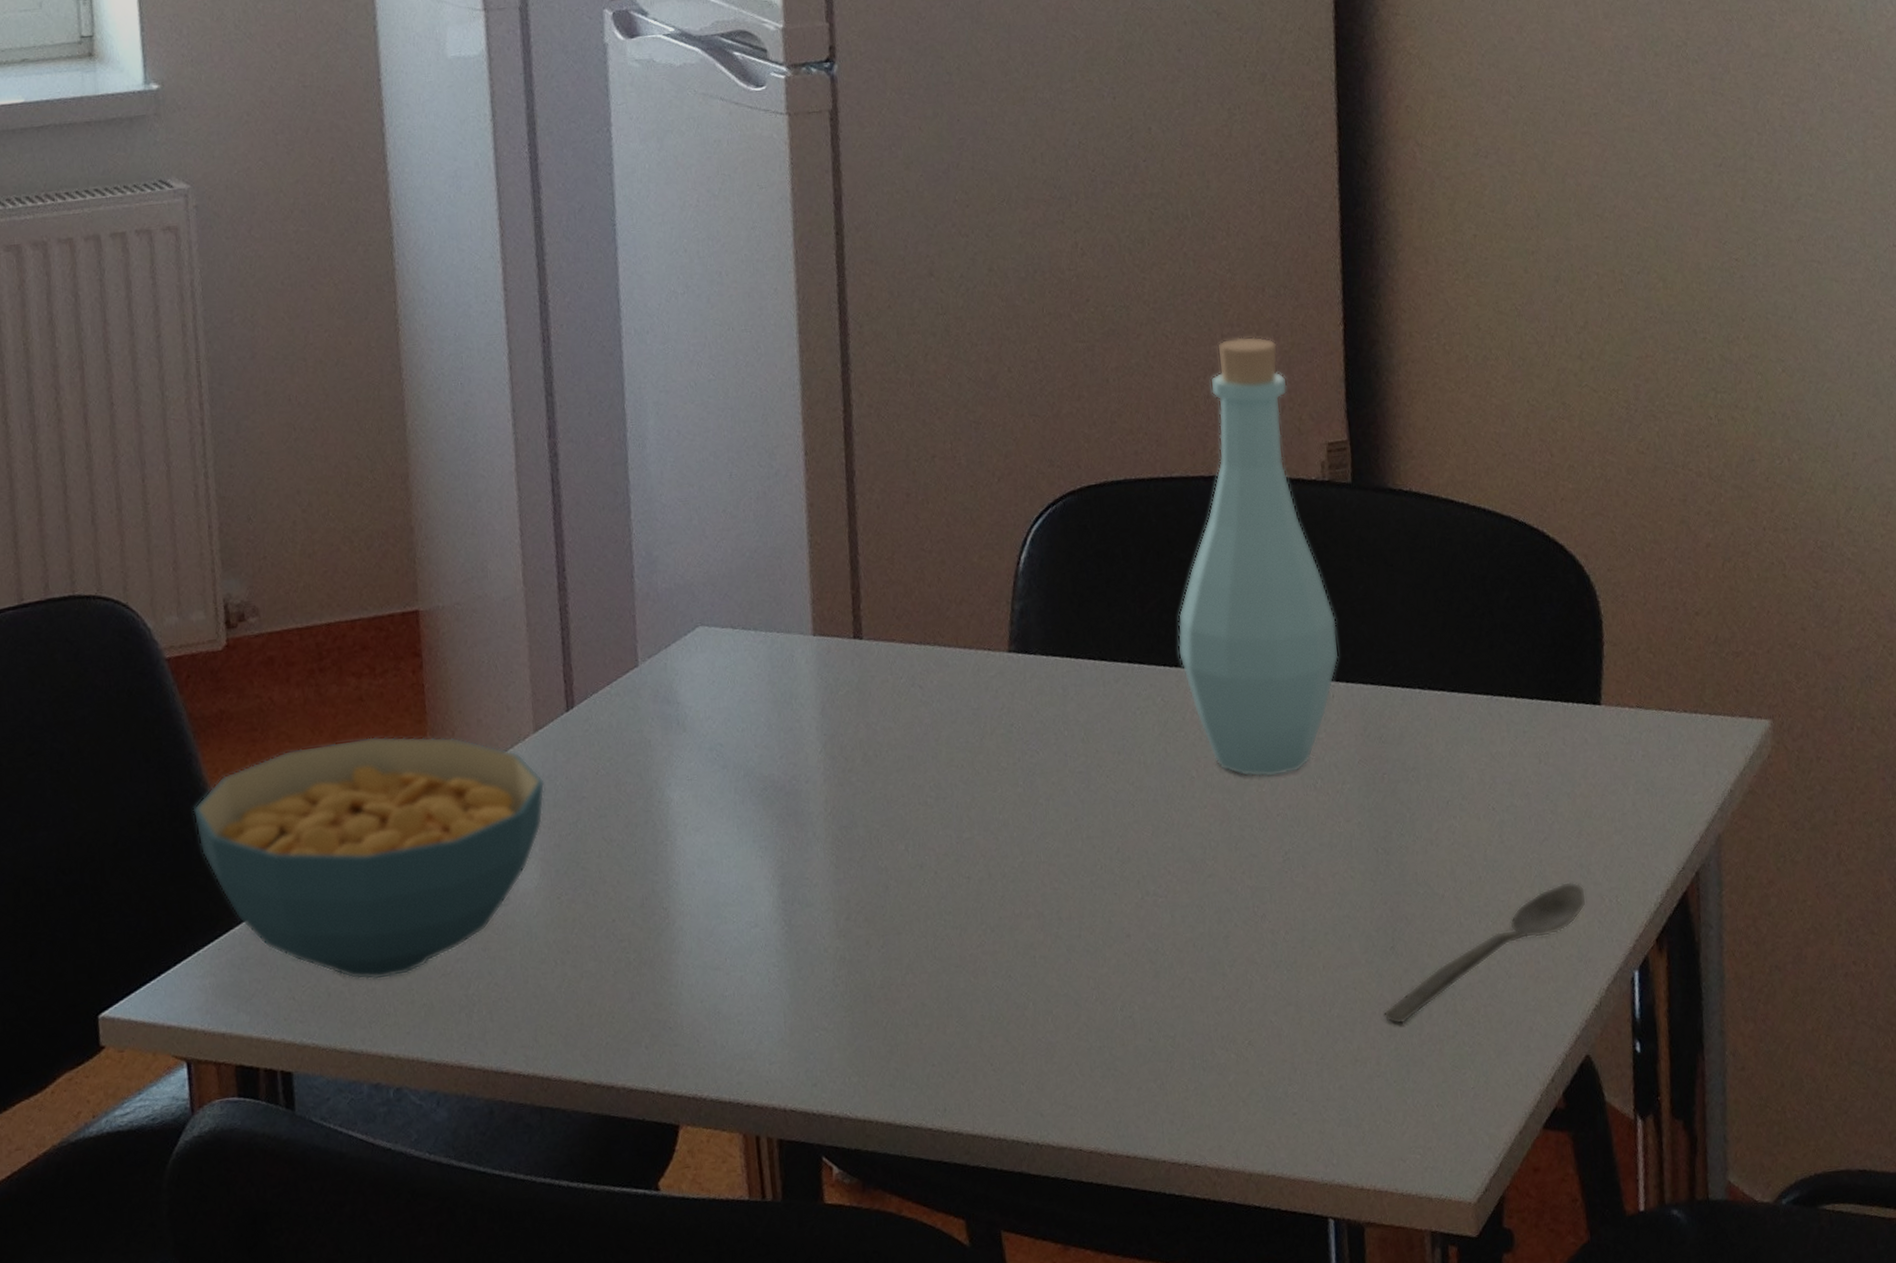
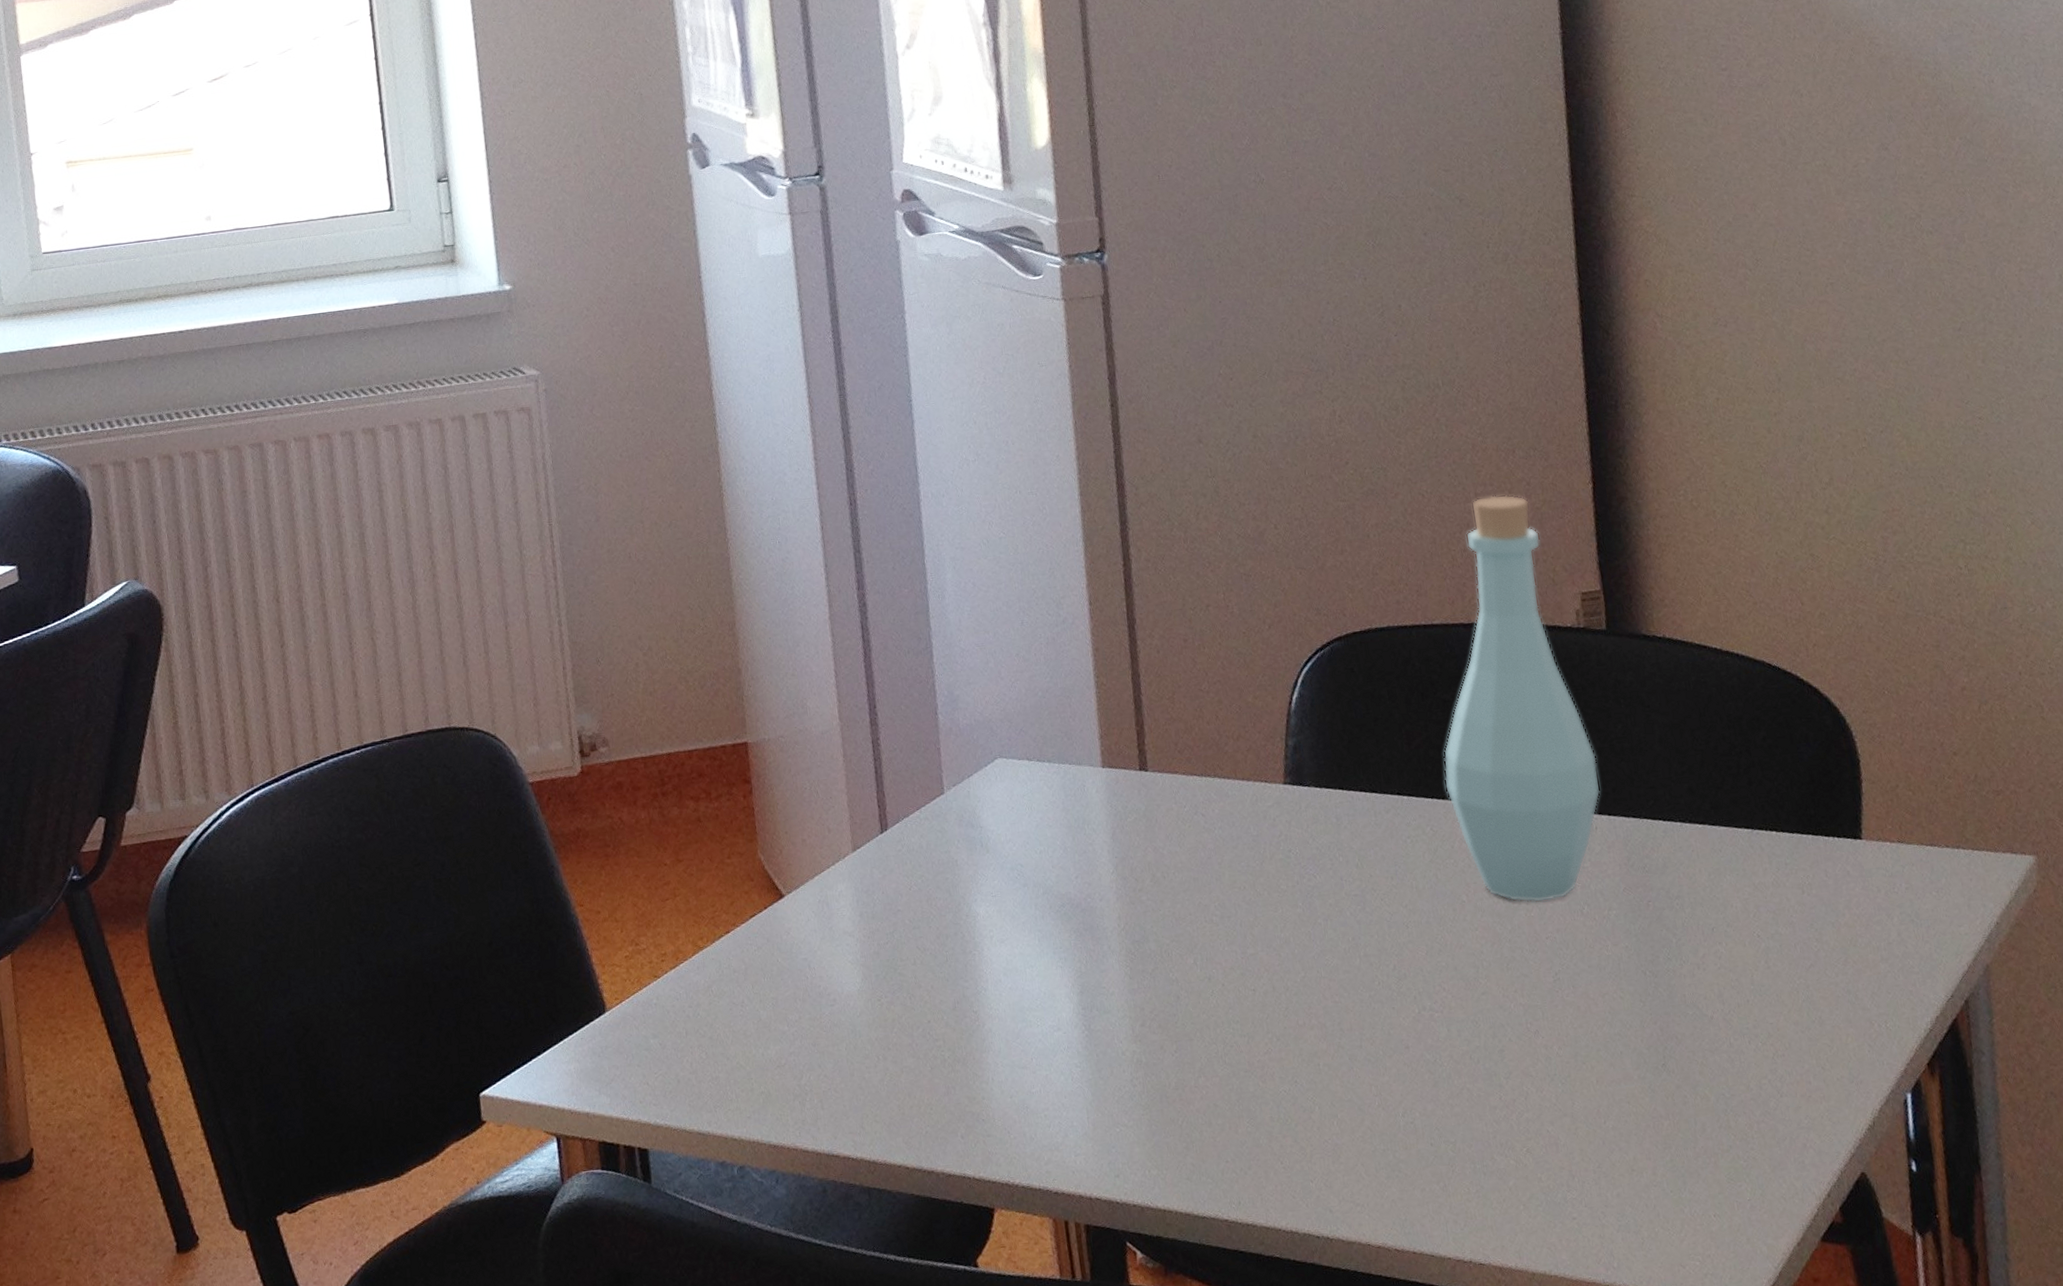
cereal bowl: present [193,736,545,980] -> none [556,853,864,1070]
spoon: present [1382,882,1587,1025] -> none [1657,1007,1856,1138]

